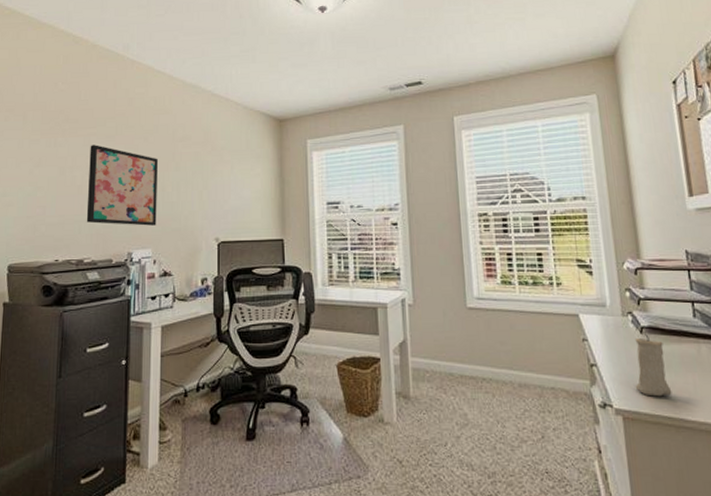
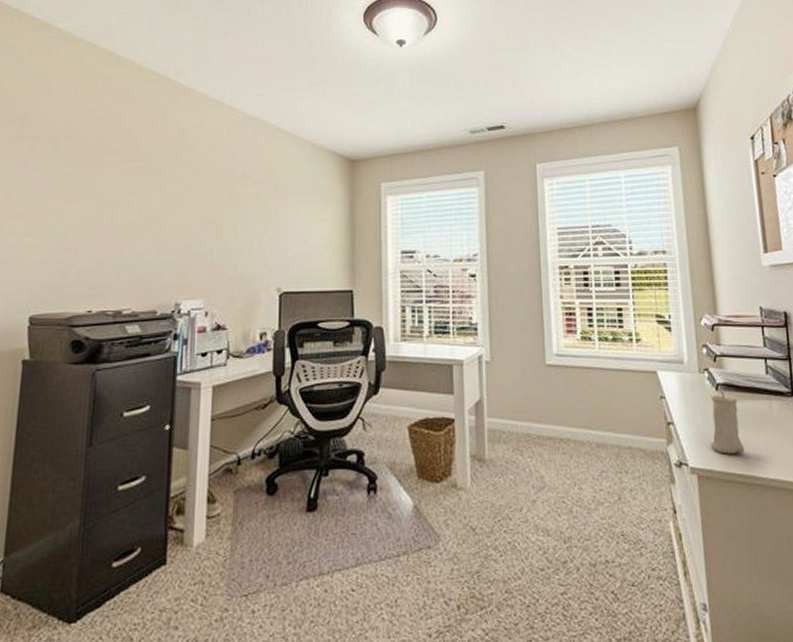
wall art: present [86,145,158,226] -> none [126,180,213,273]

